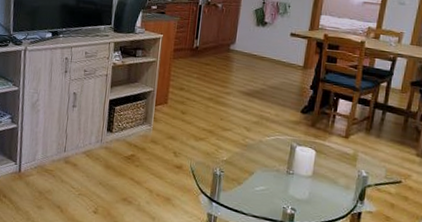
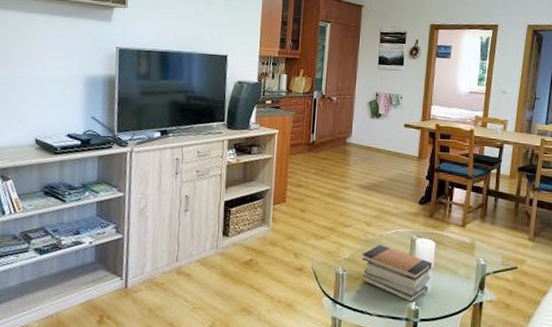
book stack: none [239,149,311,207] -> present [361,245,432,302]

